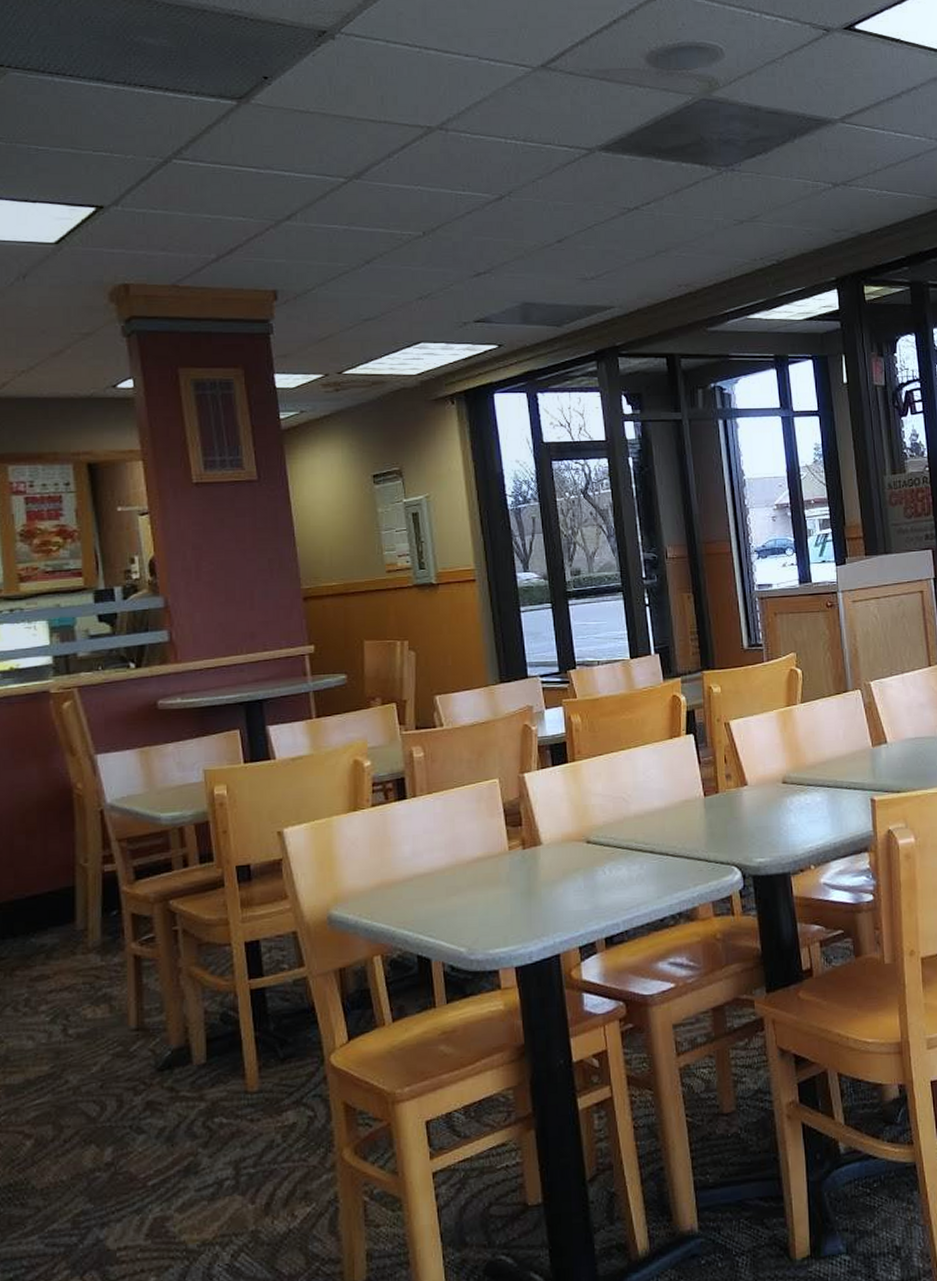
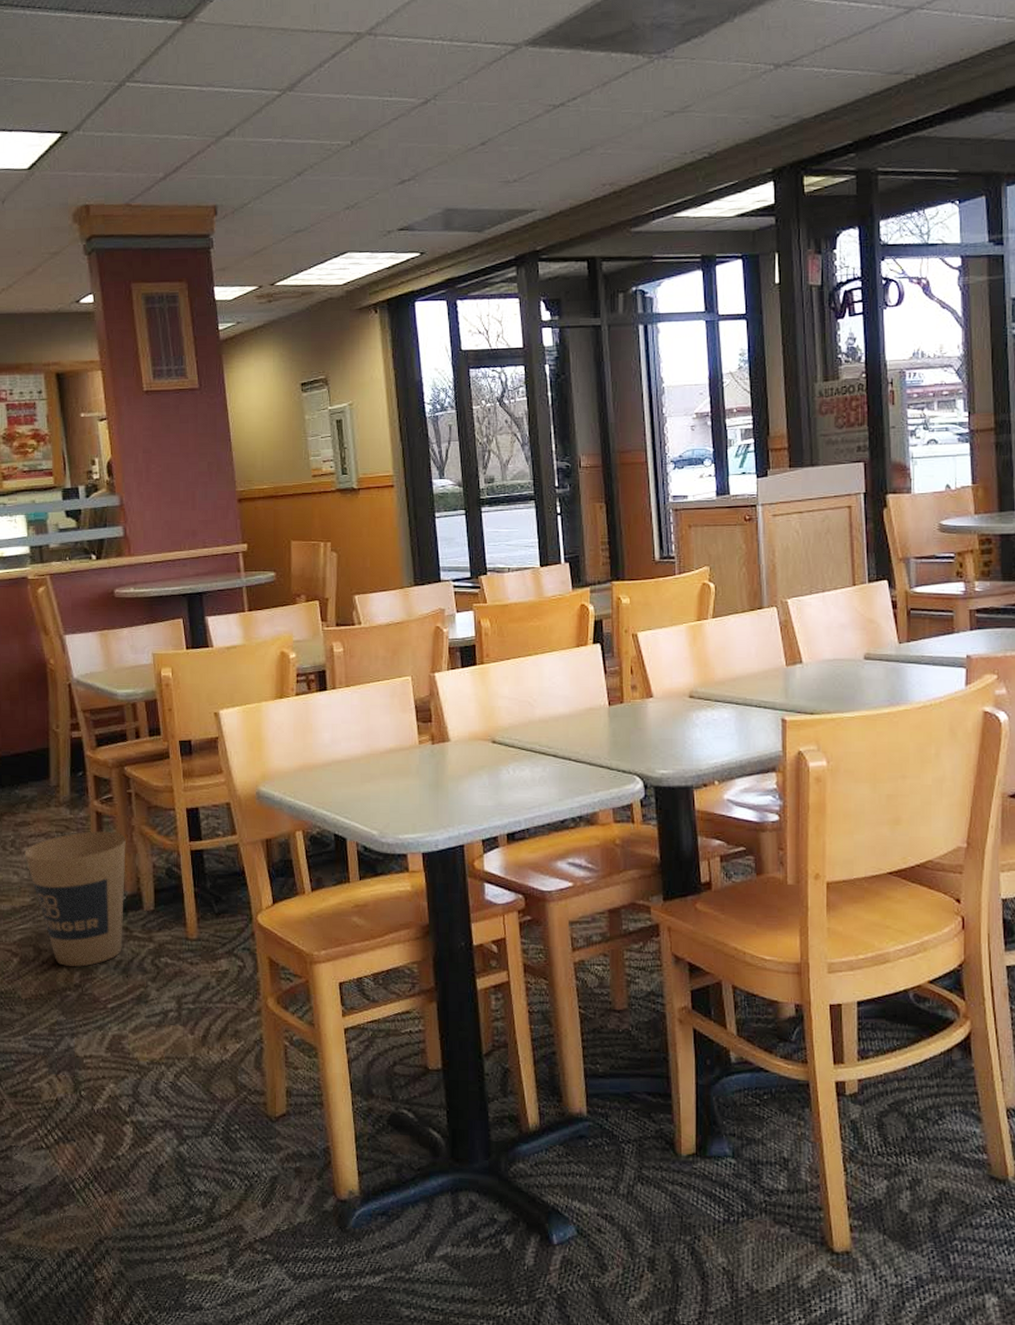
trash can: none [42,977,171,1142] -> present [24,831,126,967]

